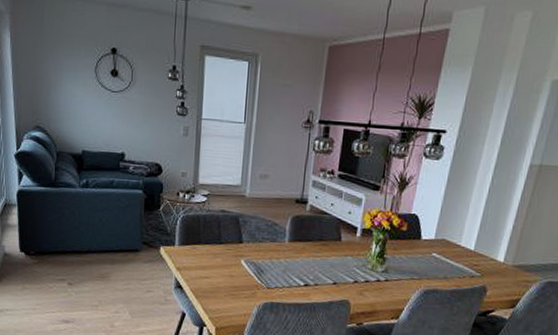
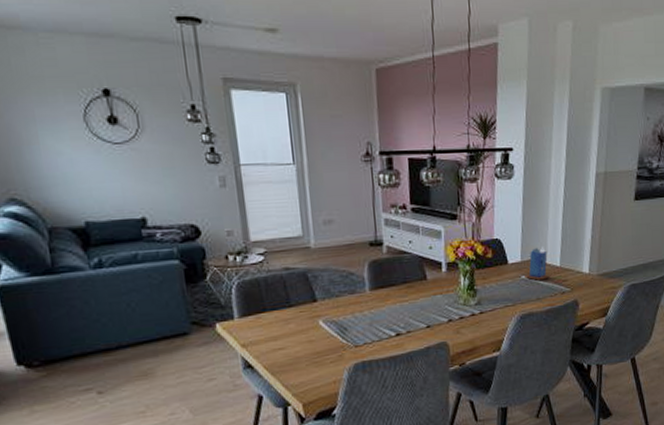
candle: none [435,228,463,261] -> present [525,246,550,280]

